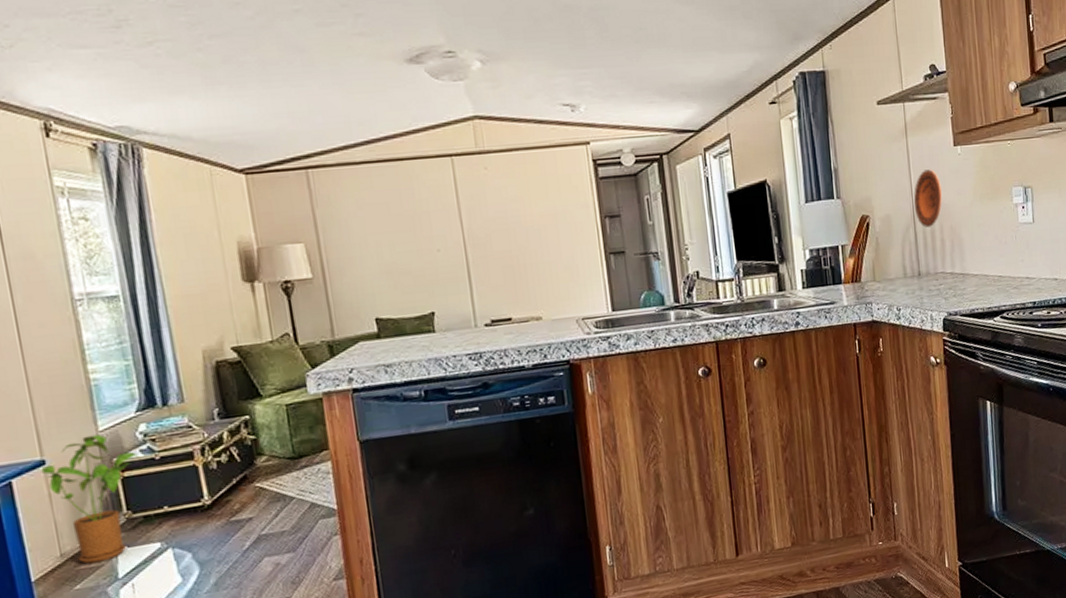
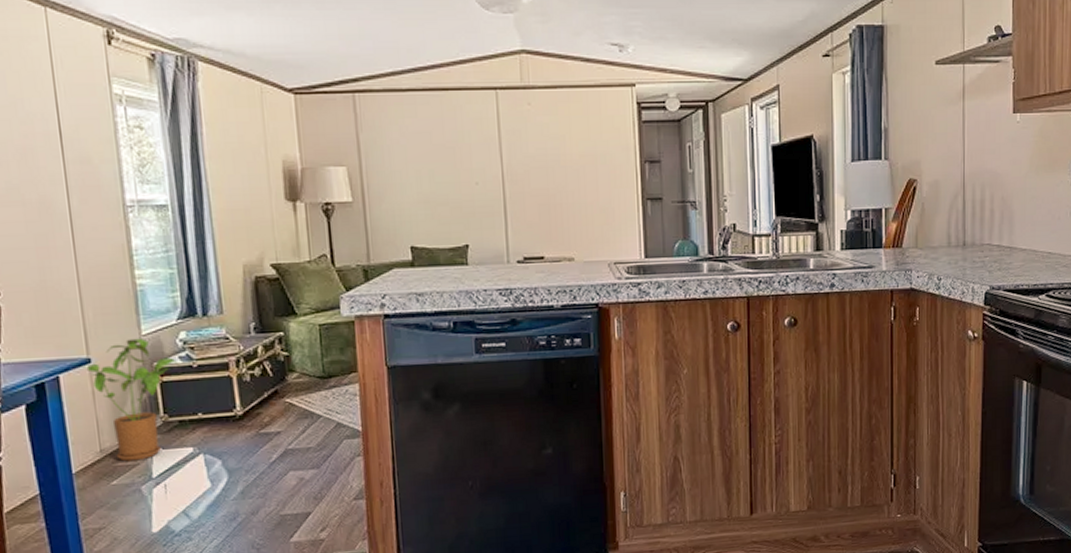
decorative plate: present [913,169,942,228] -> none [965,136,995,196]

